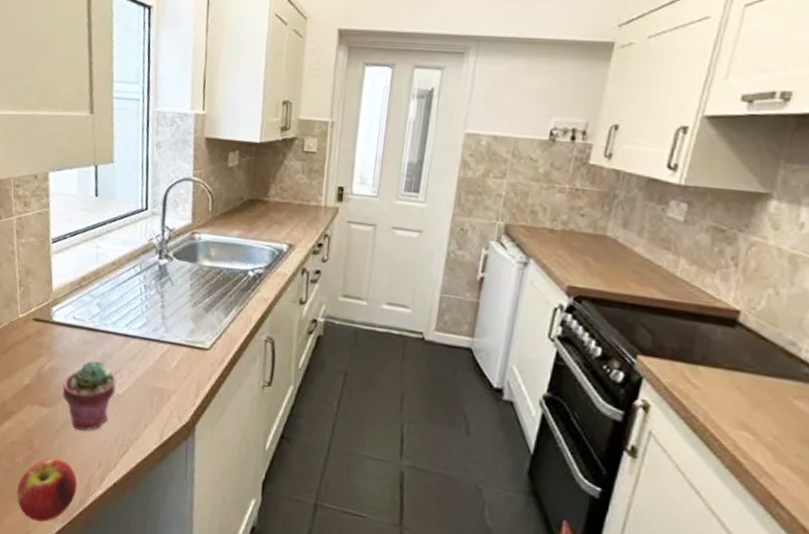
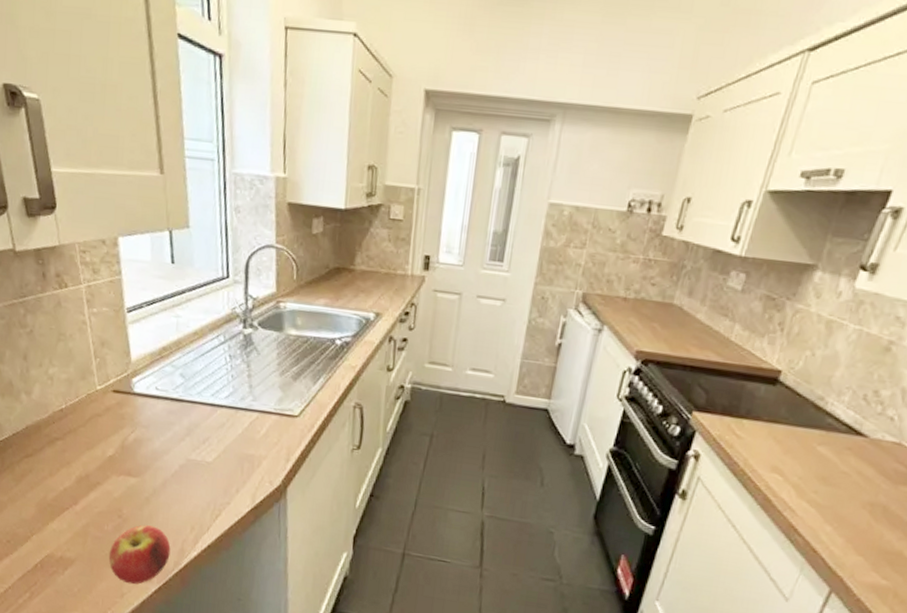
potted succulent: present [62,360,117,431] -> none [149,430,205,498]

